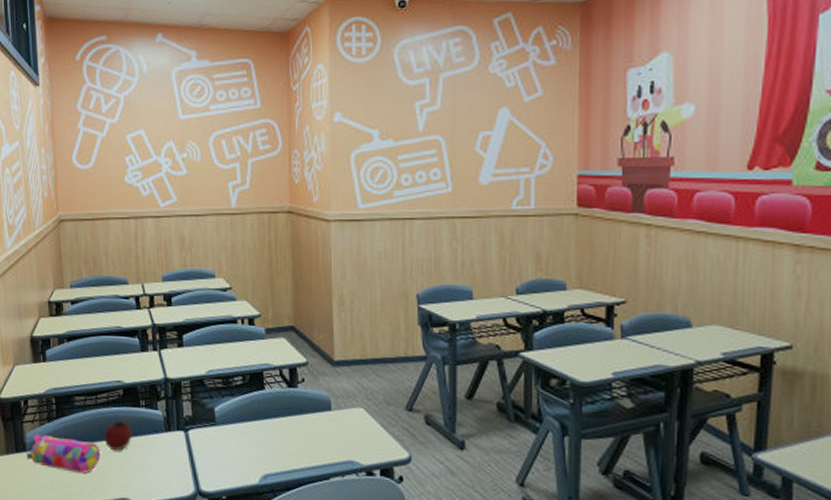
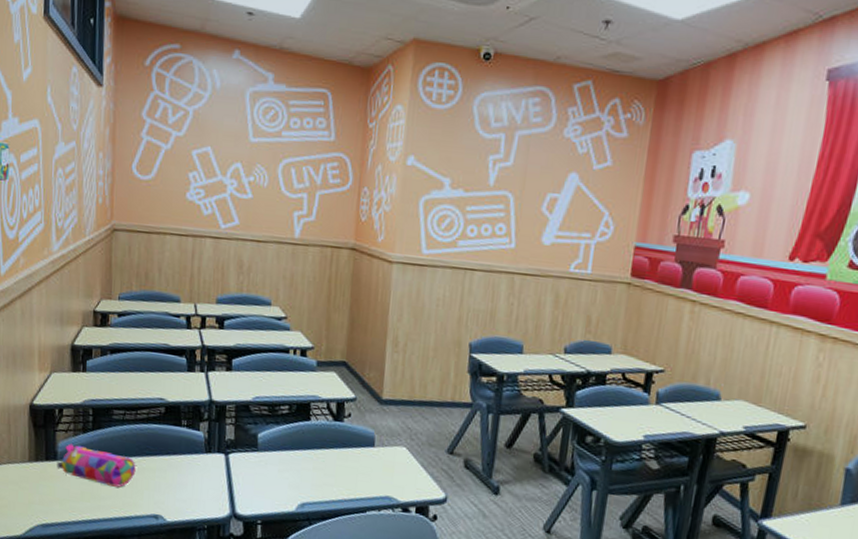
fruit: present [104,417,133,451] -> none [141,435,173,468]

